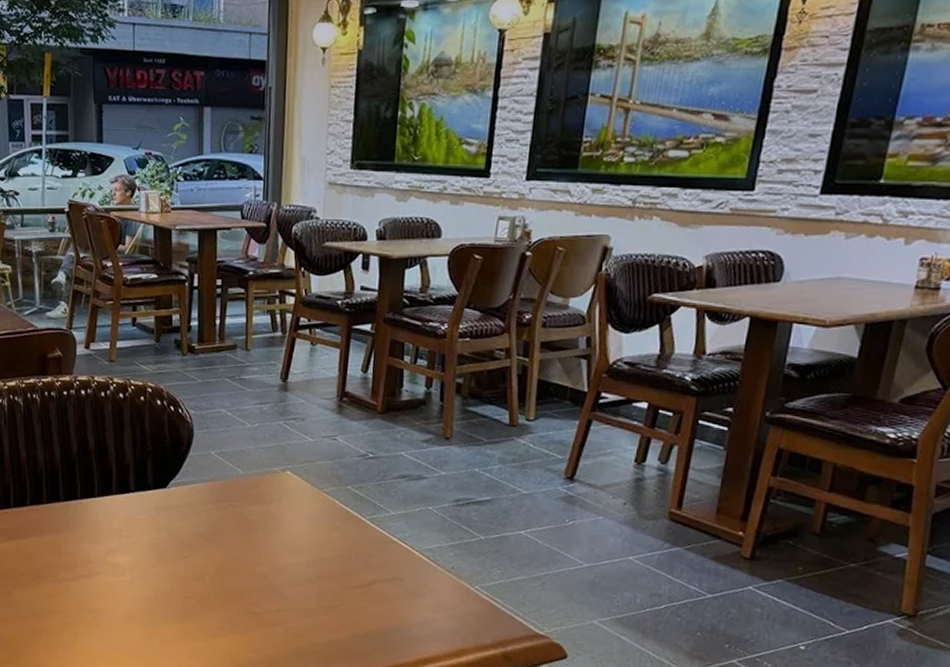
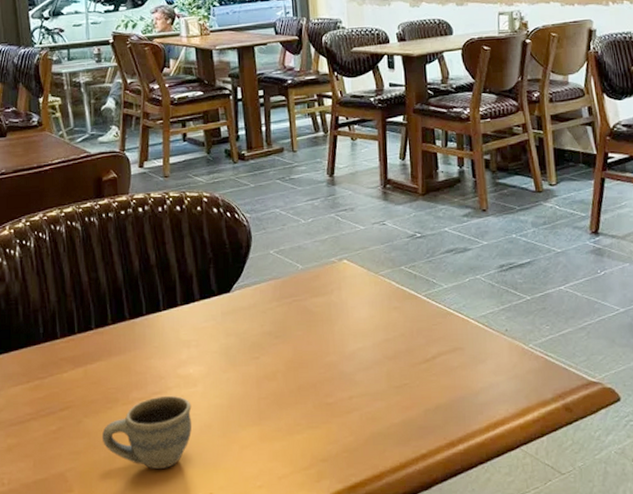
cup: none [30,579,118,649] -> present [102,395,192,470]

